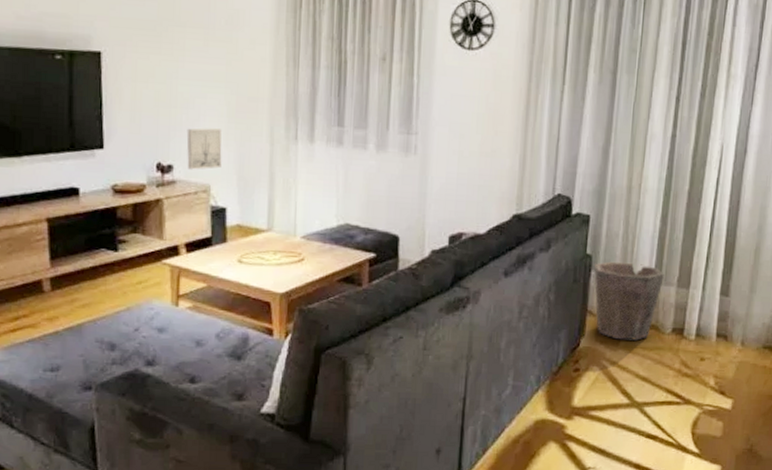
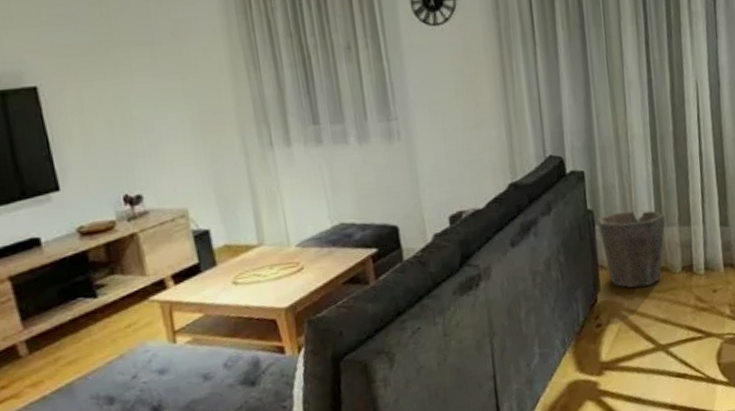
wall art: present [186,128,222,170] -> none [150,148,196,197]

